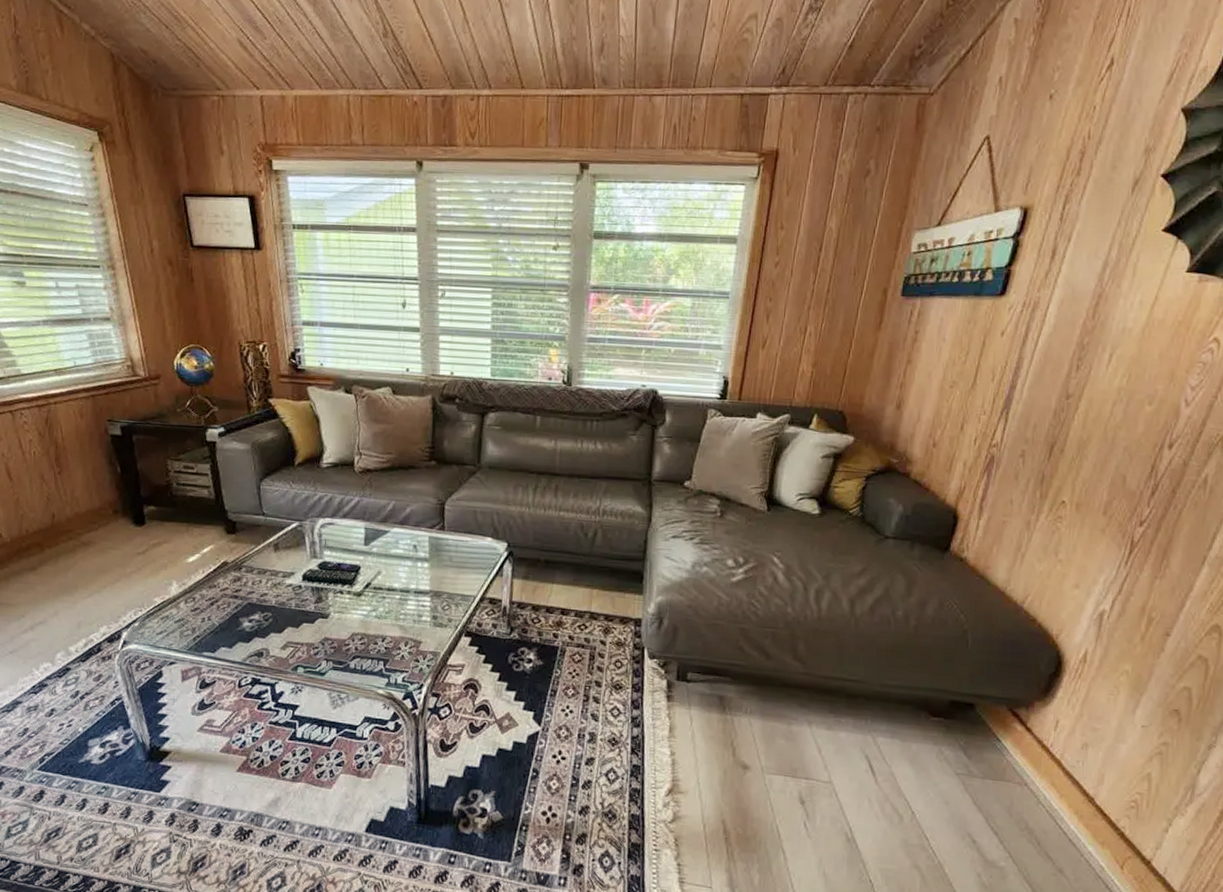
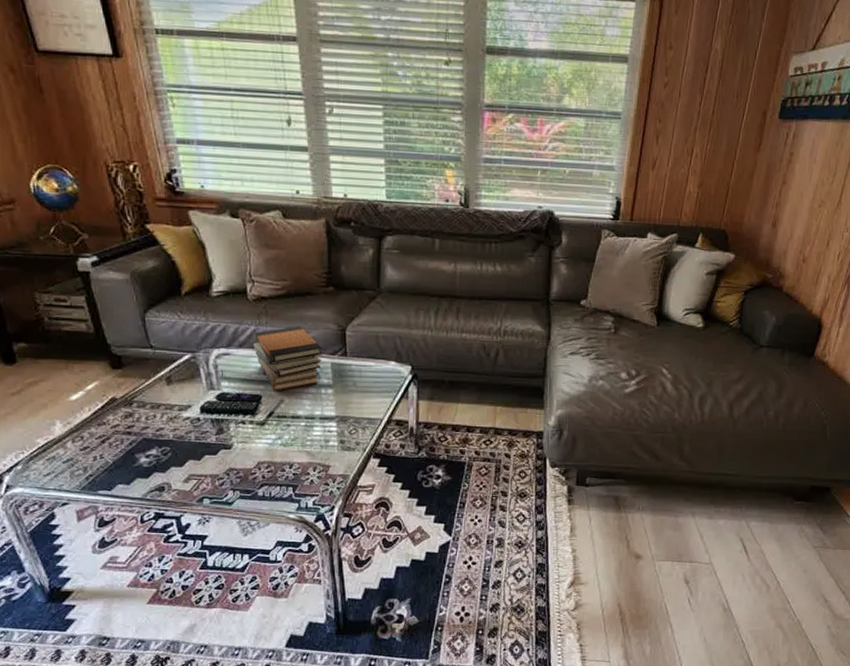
book stack: none [356,498,421,563] -> present [253,326,322,391]

